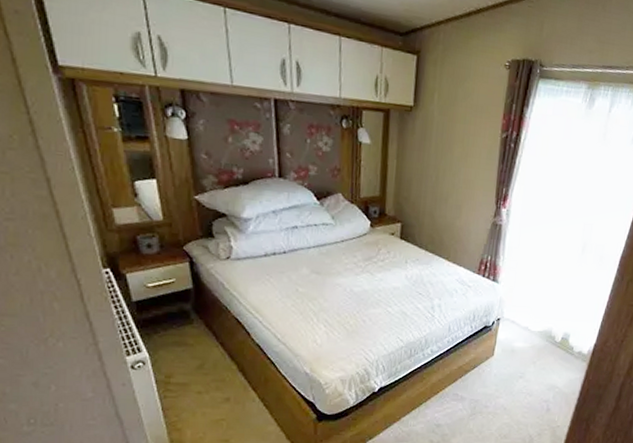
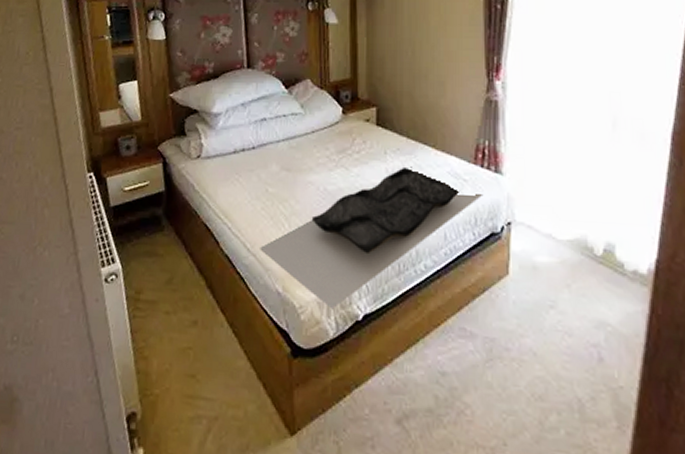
throw blanket: none [290,274,482,385] -> present [260,166,484,310]

